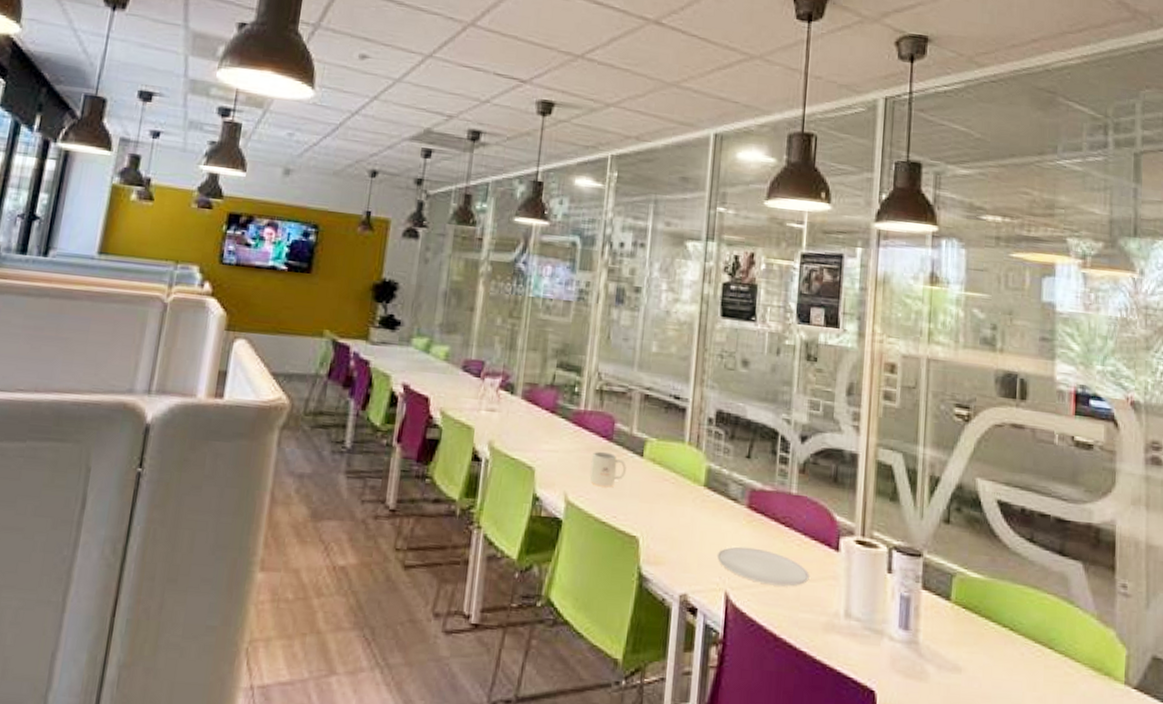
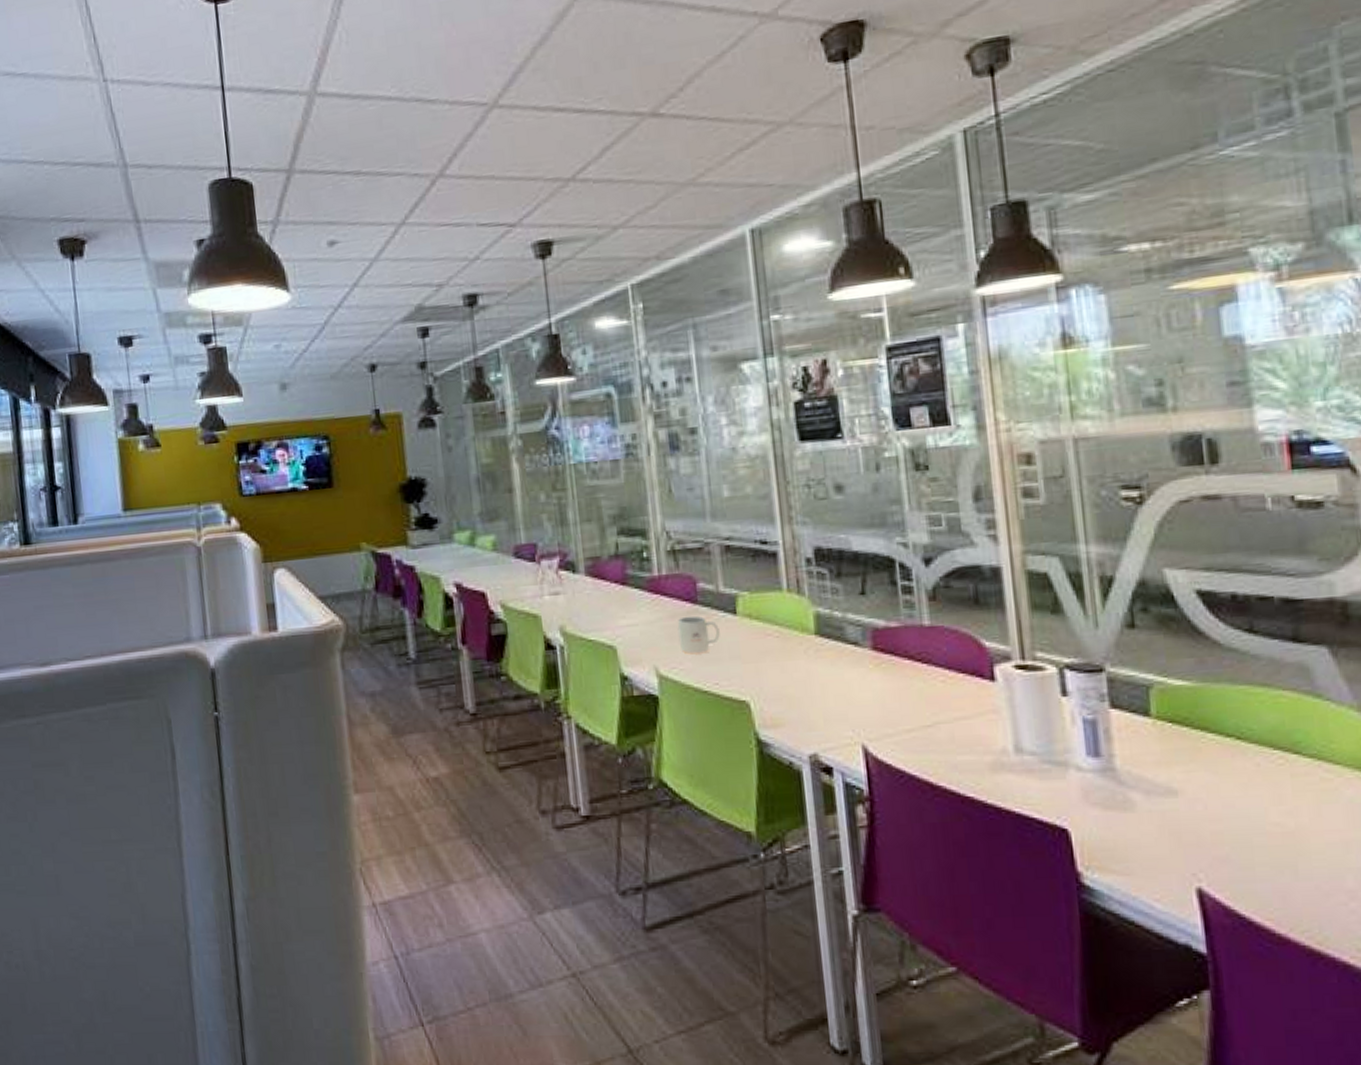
plate: present [716,546,810,587] -> none [844,692,963,731]

